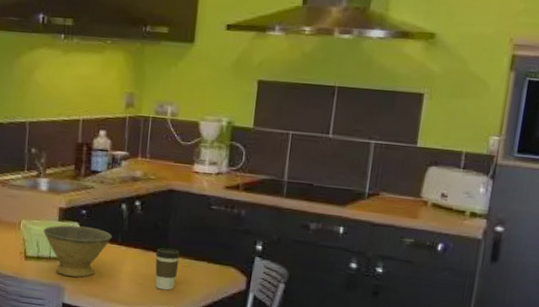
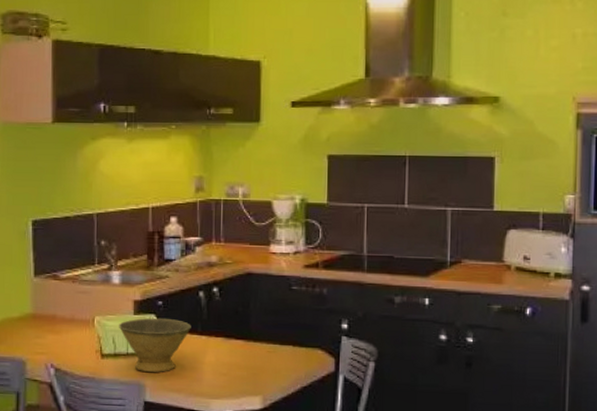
coffee cup: present [155,247,180,291] -> none [238,334,264,379]

